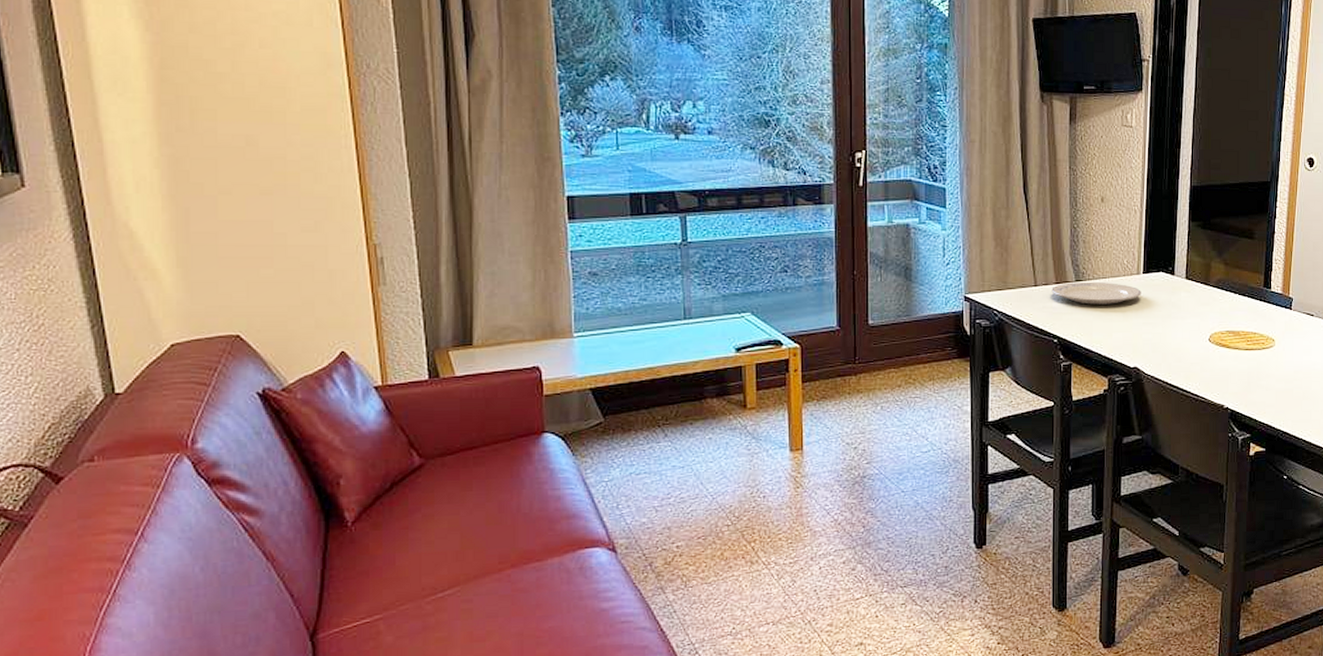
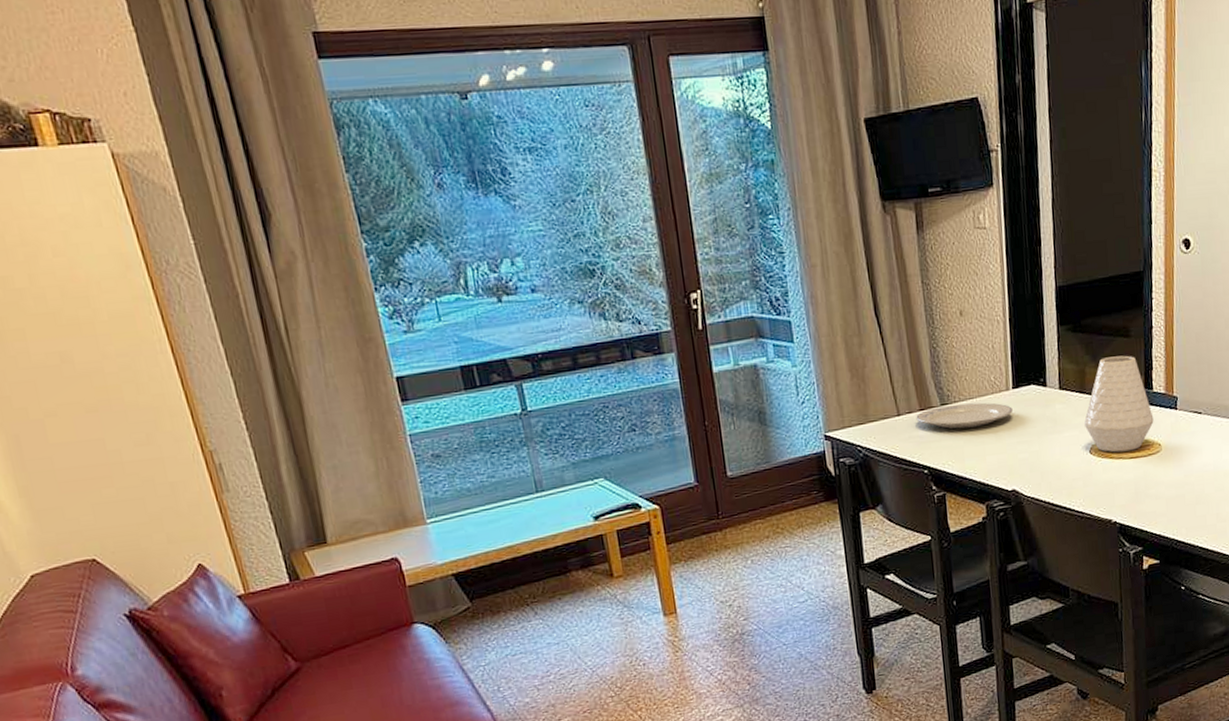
vase: none [1206,255,1270,343] -> present [1084,355,1154,453]

